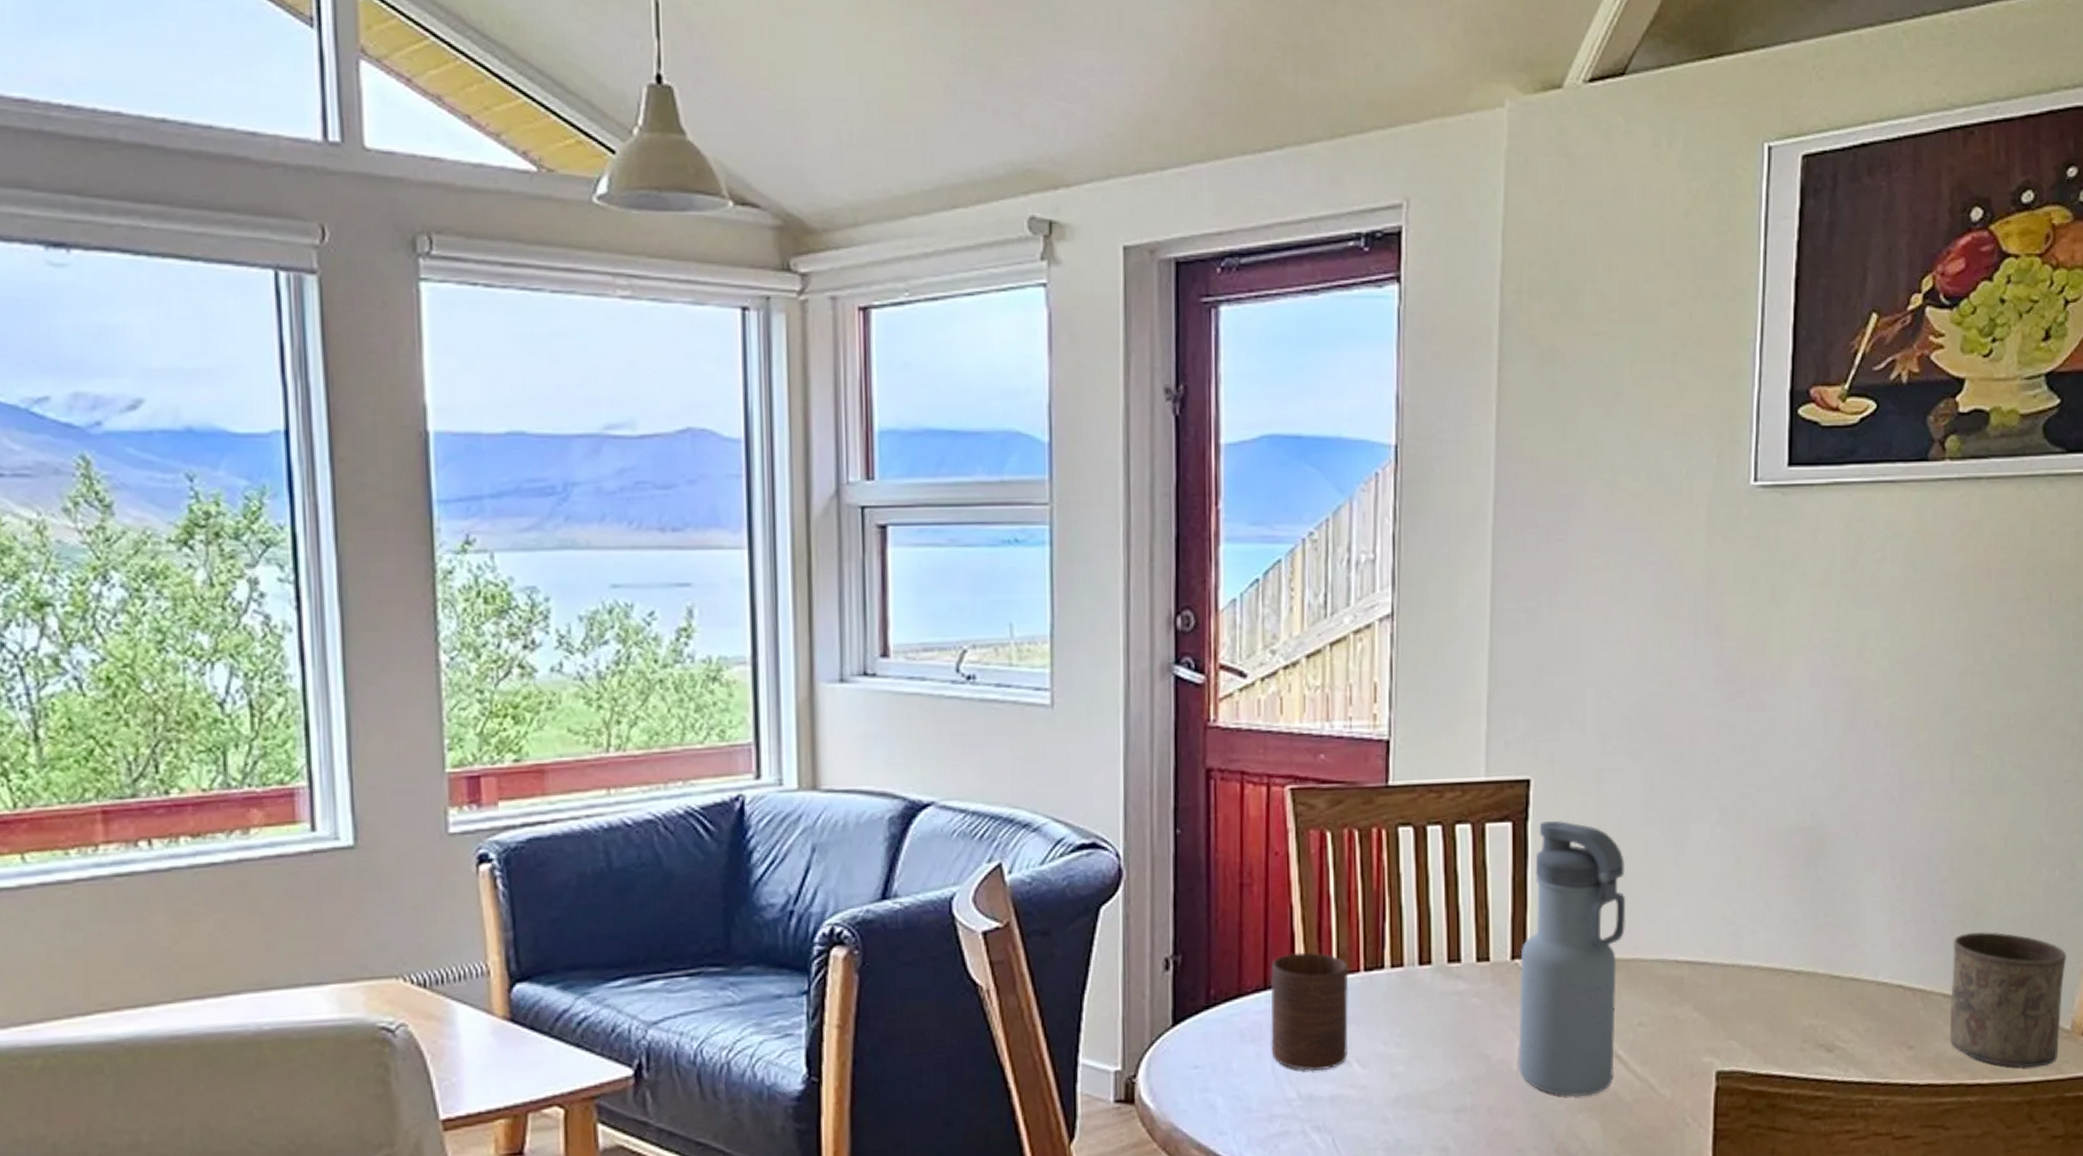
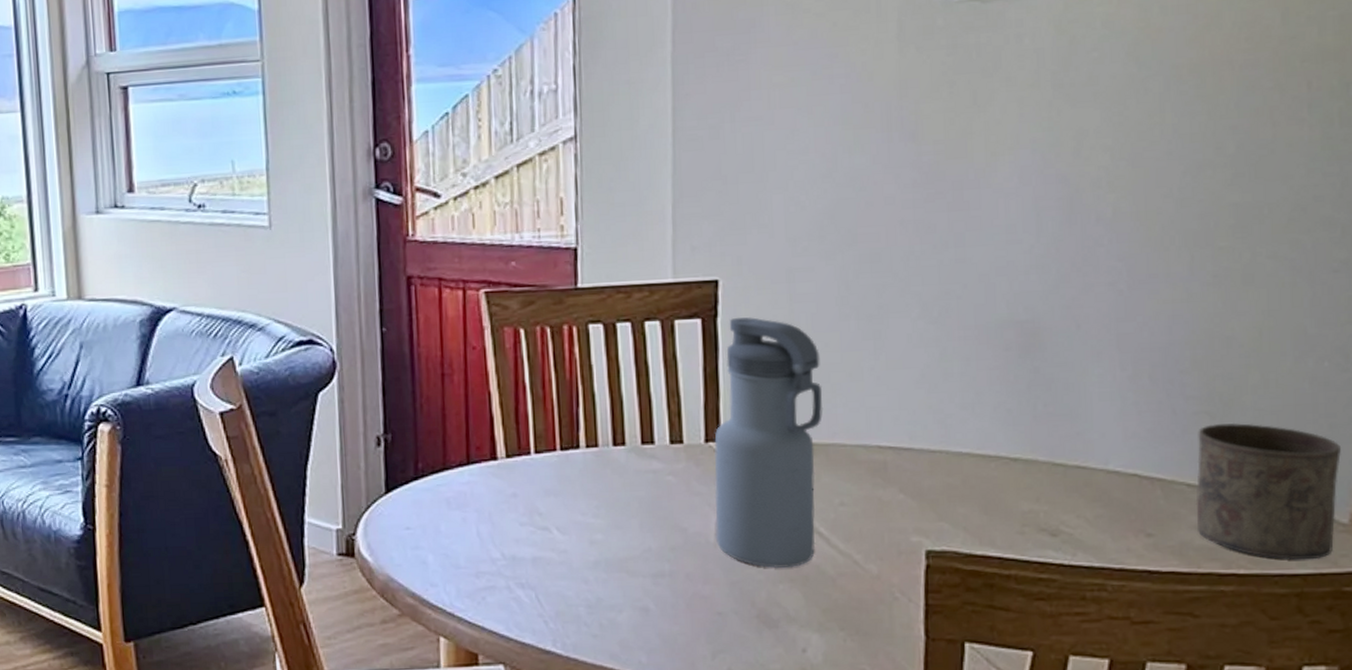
cup: present [1270,952,1349,1072] -> none [473,433,548,536]

